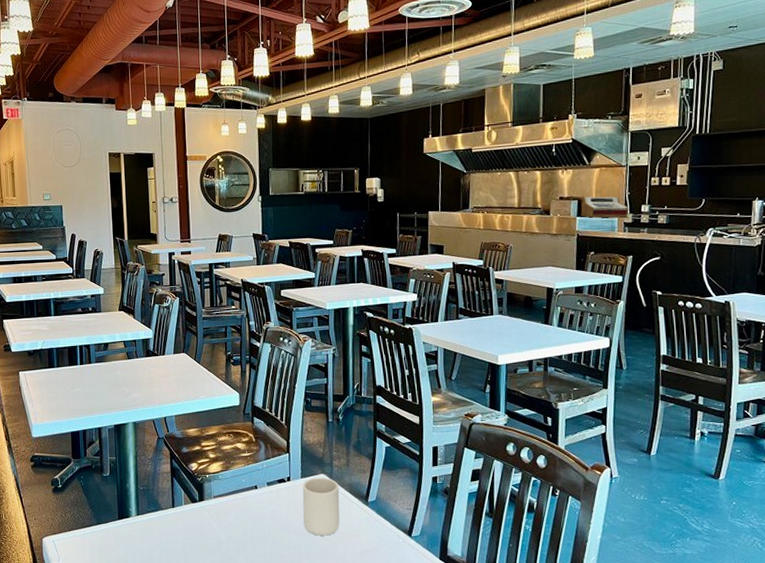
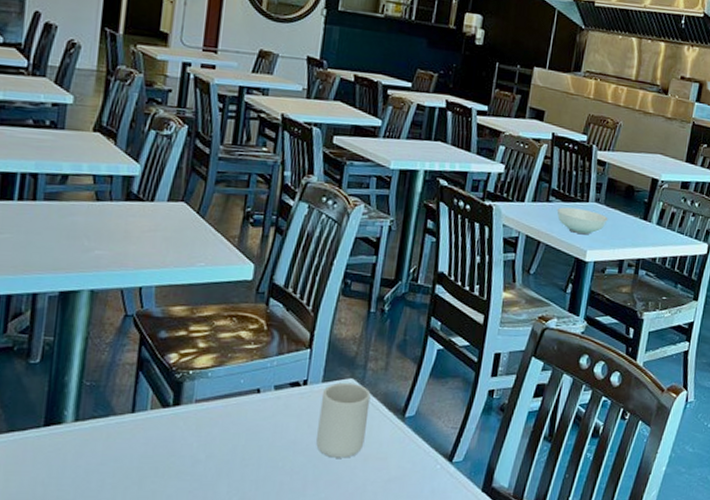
bowl: none [466,321,513,343] -> present [557,207,608,235]

